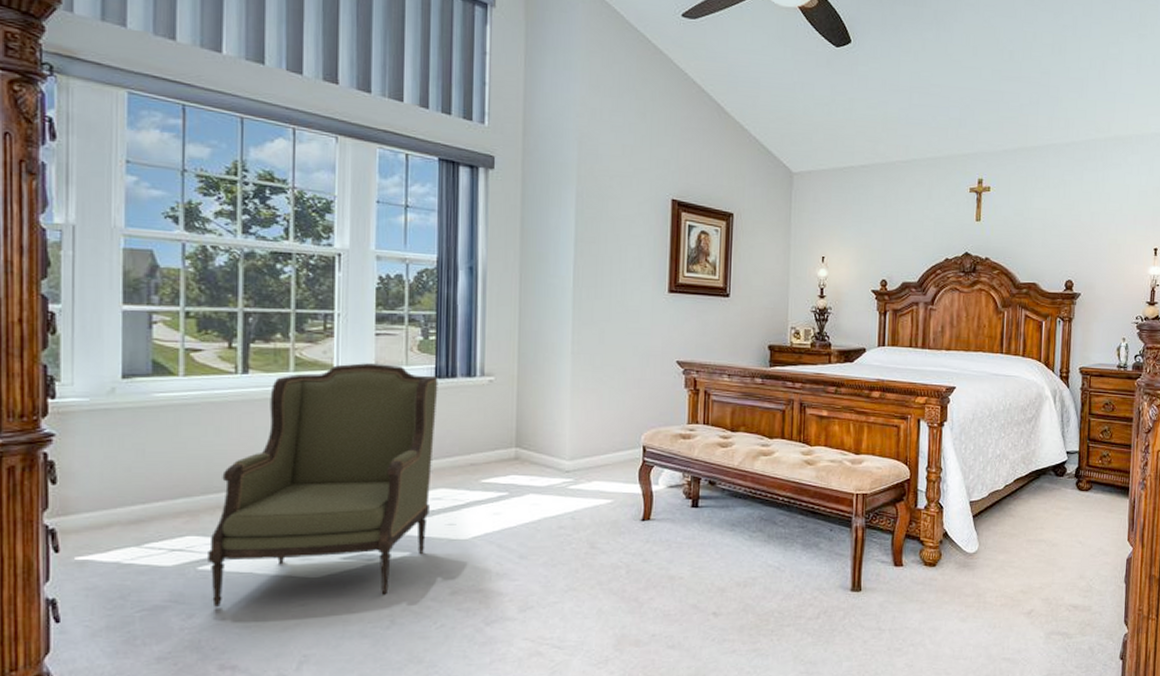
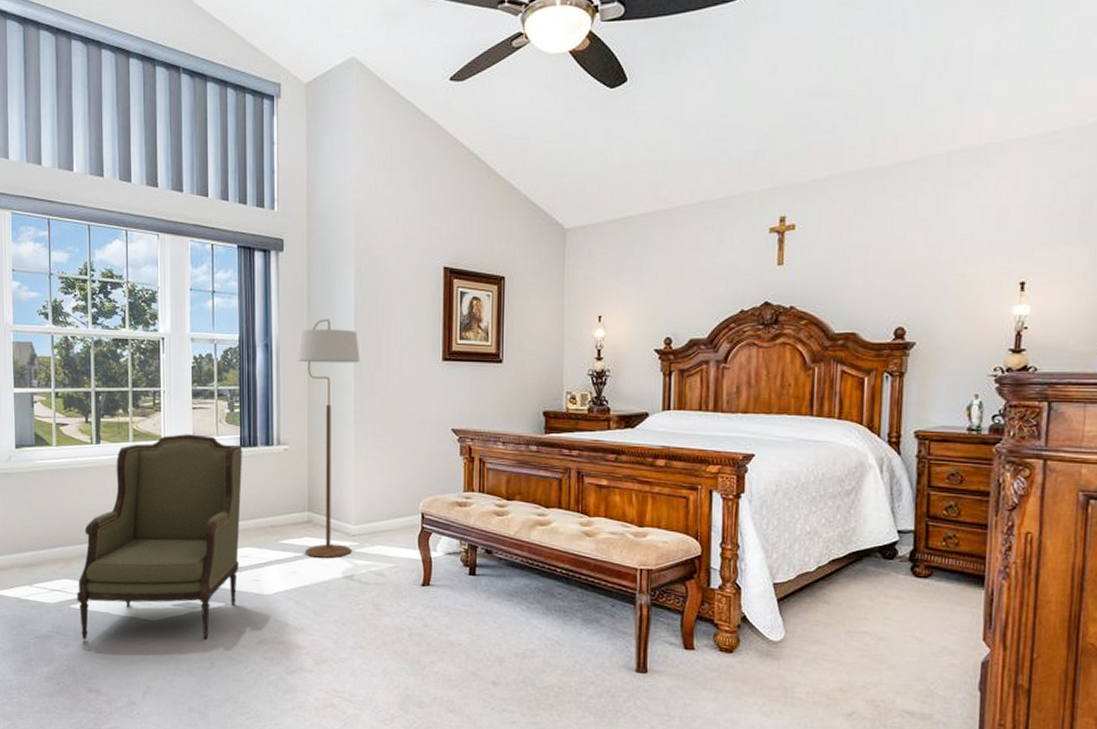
floor lamp: none [507,243,580,496] -> present [297,318,360,558]

